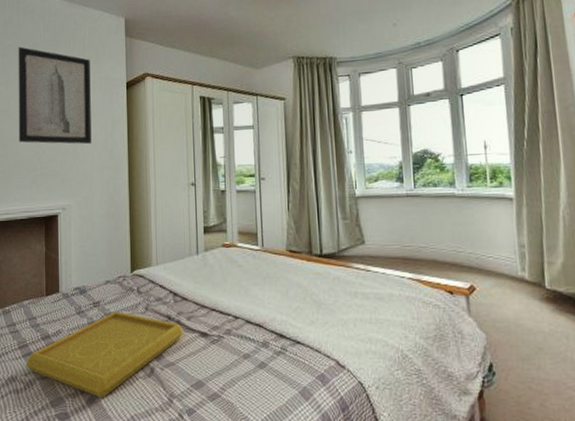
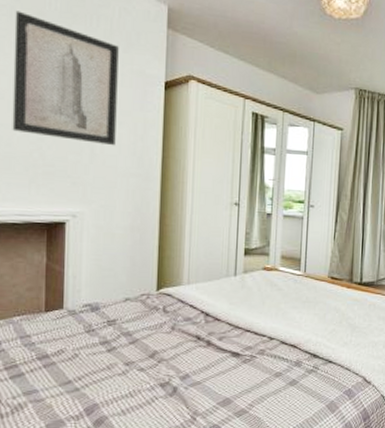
serving tray: present [25,311,183,398] -> none [14,330,213,419]

